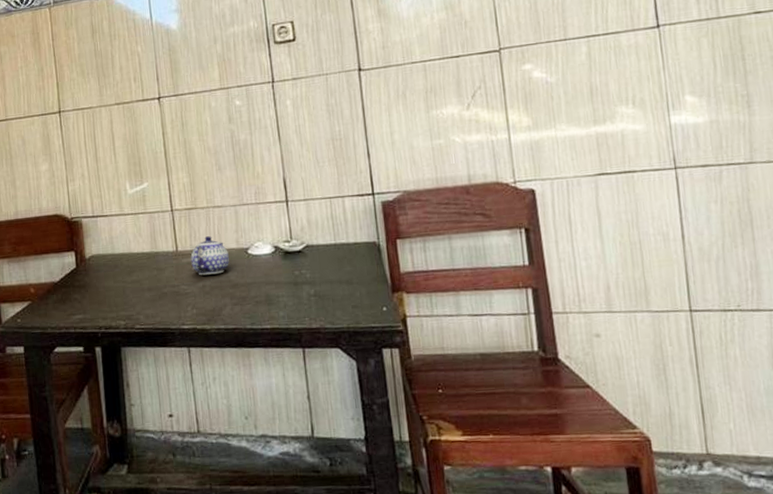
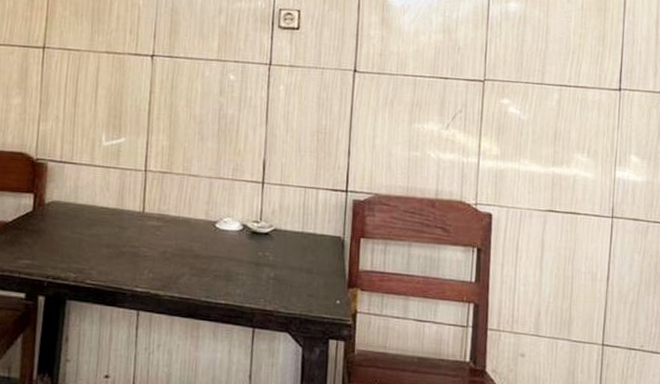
teapot: present [190,236,229,276] -> none [156,203,196,242]

